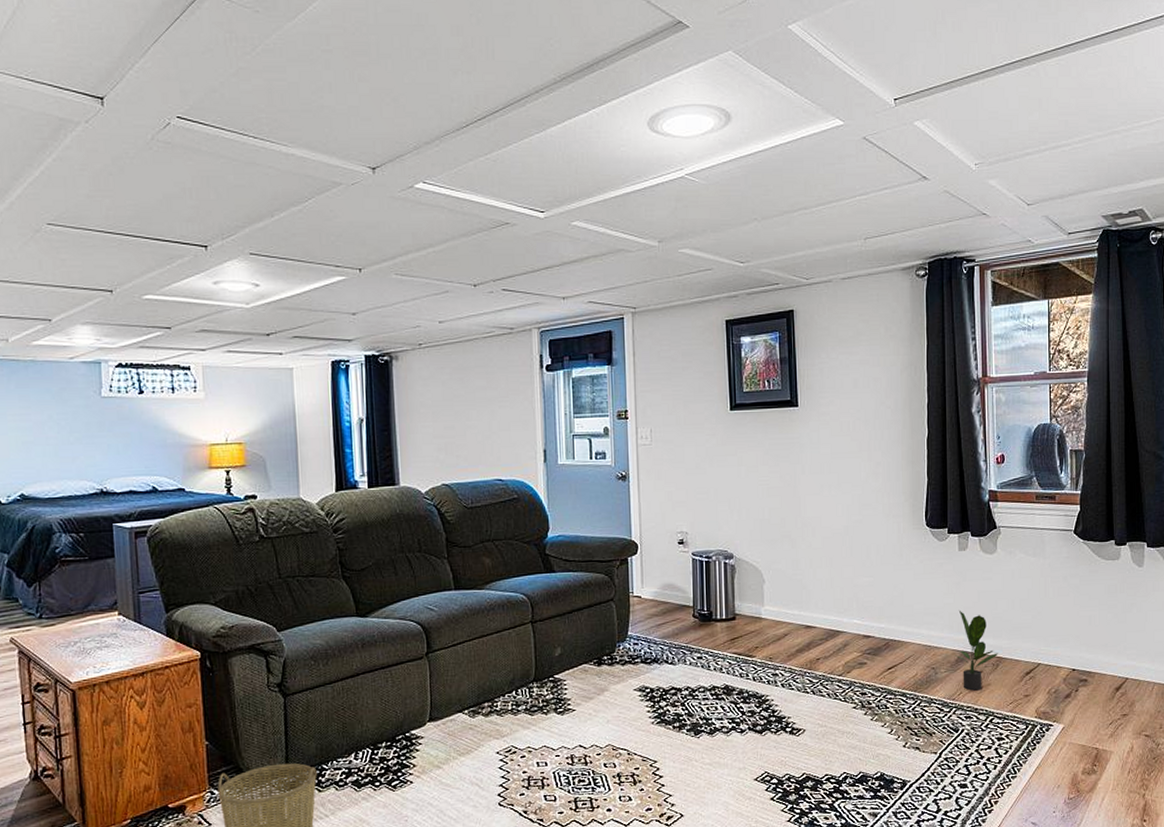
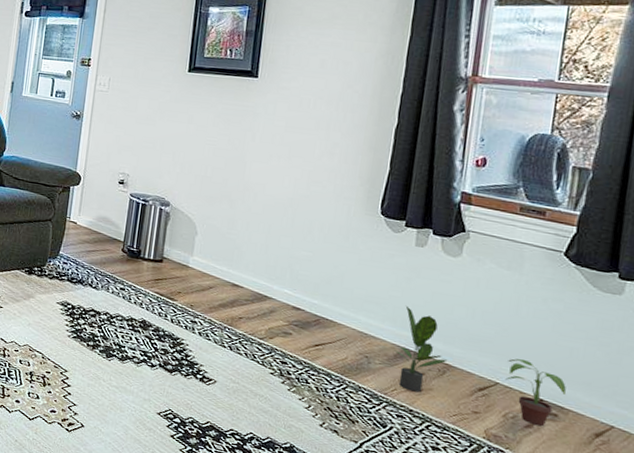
potted plant: none [1045,637,1090,694] -> present [505,358,566,426]

